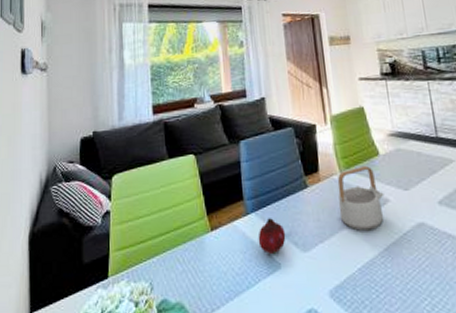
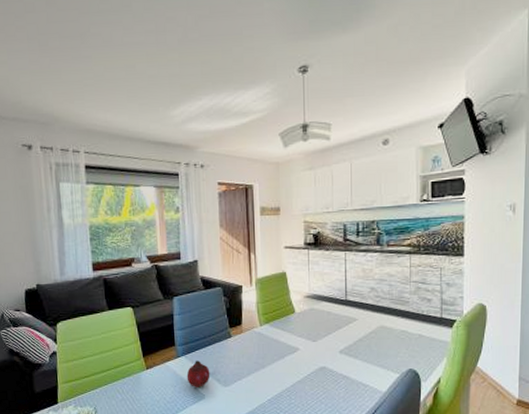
teapot: present [337,165,384,231] -> none [256,321,296,372]

